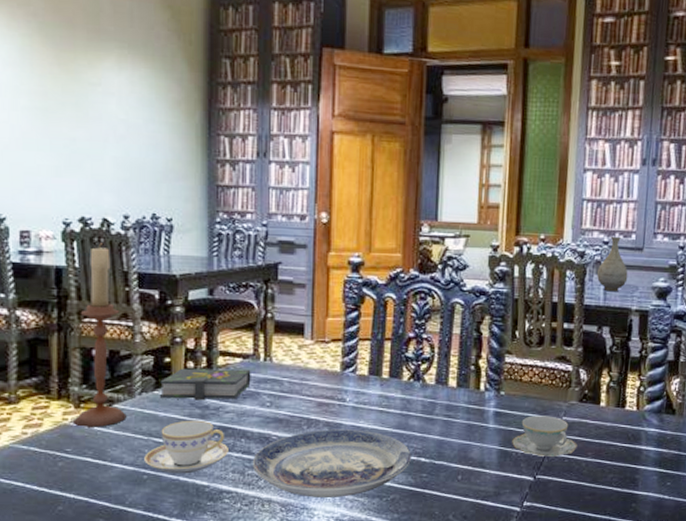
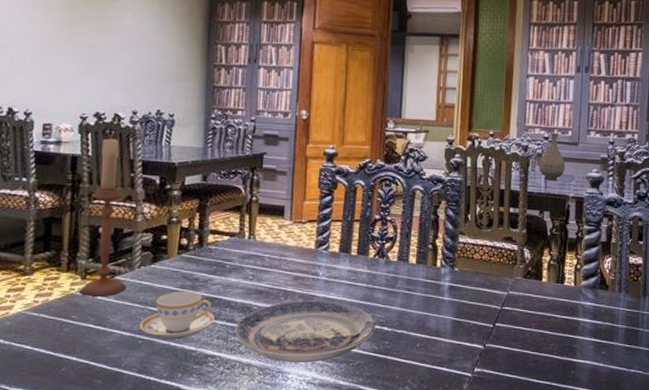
book: present [160,368,251,401] -> none [157,245,237,274]
teacup: present [512,415,577,458] -> none [464,290,522,328]

